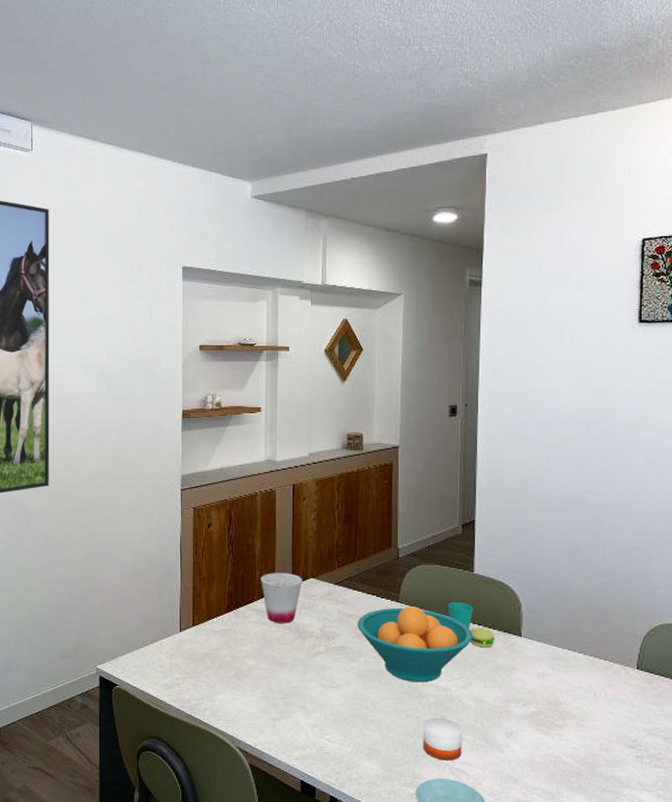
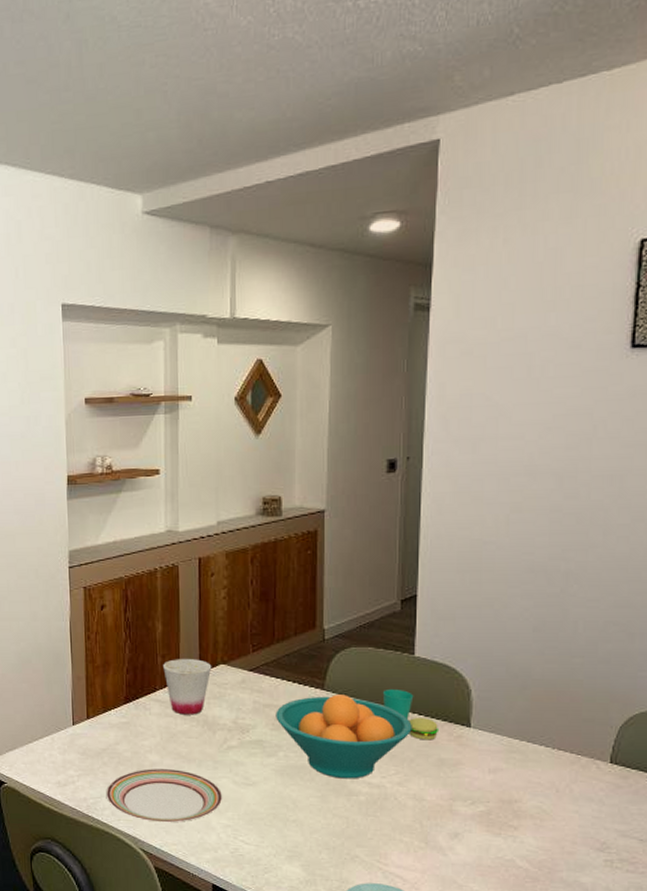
plate: none [207,672,311,723] -> present [106,769,223,823]
candle: present [423,717,462,761] -> none [352,817,398,864]

